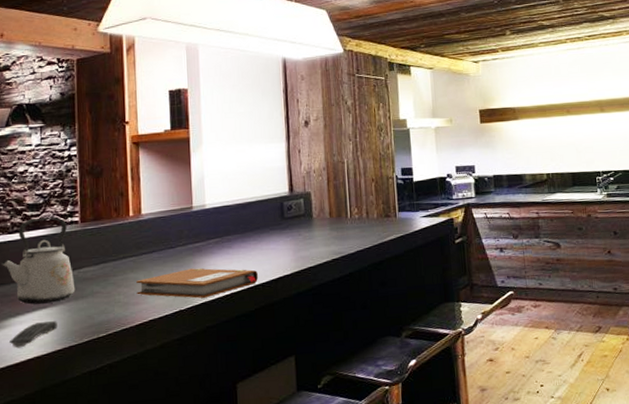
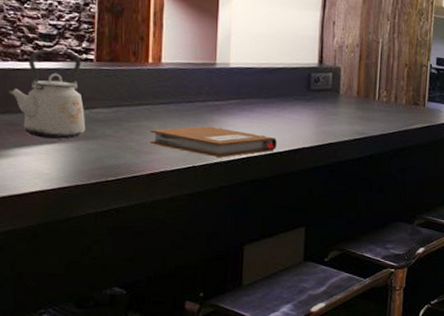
remote control: present [10,321,58,349] -> none [14,156,65,180]

